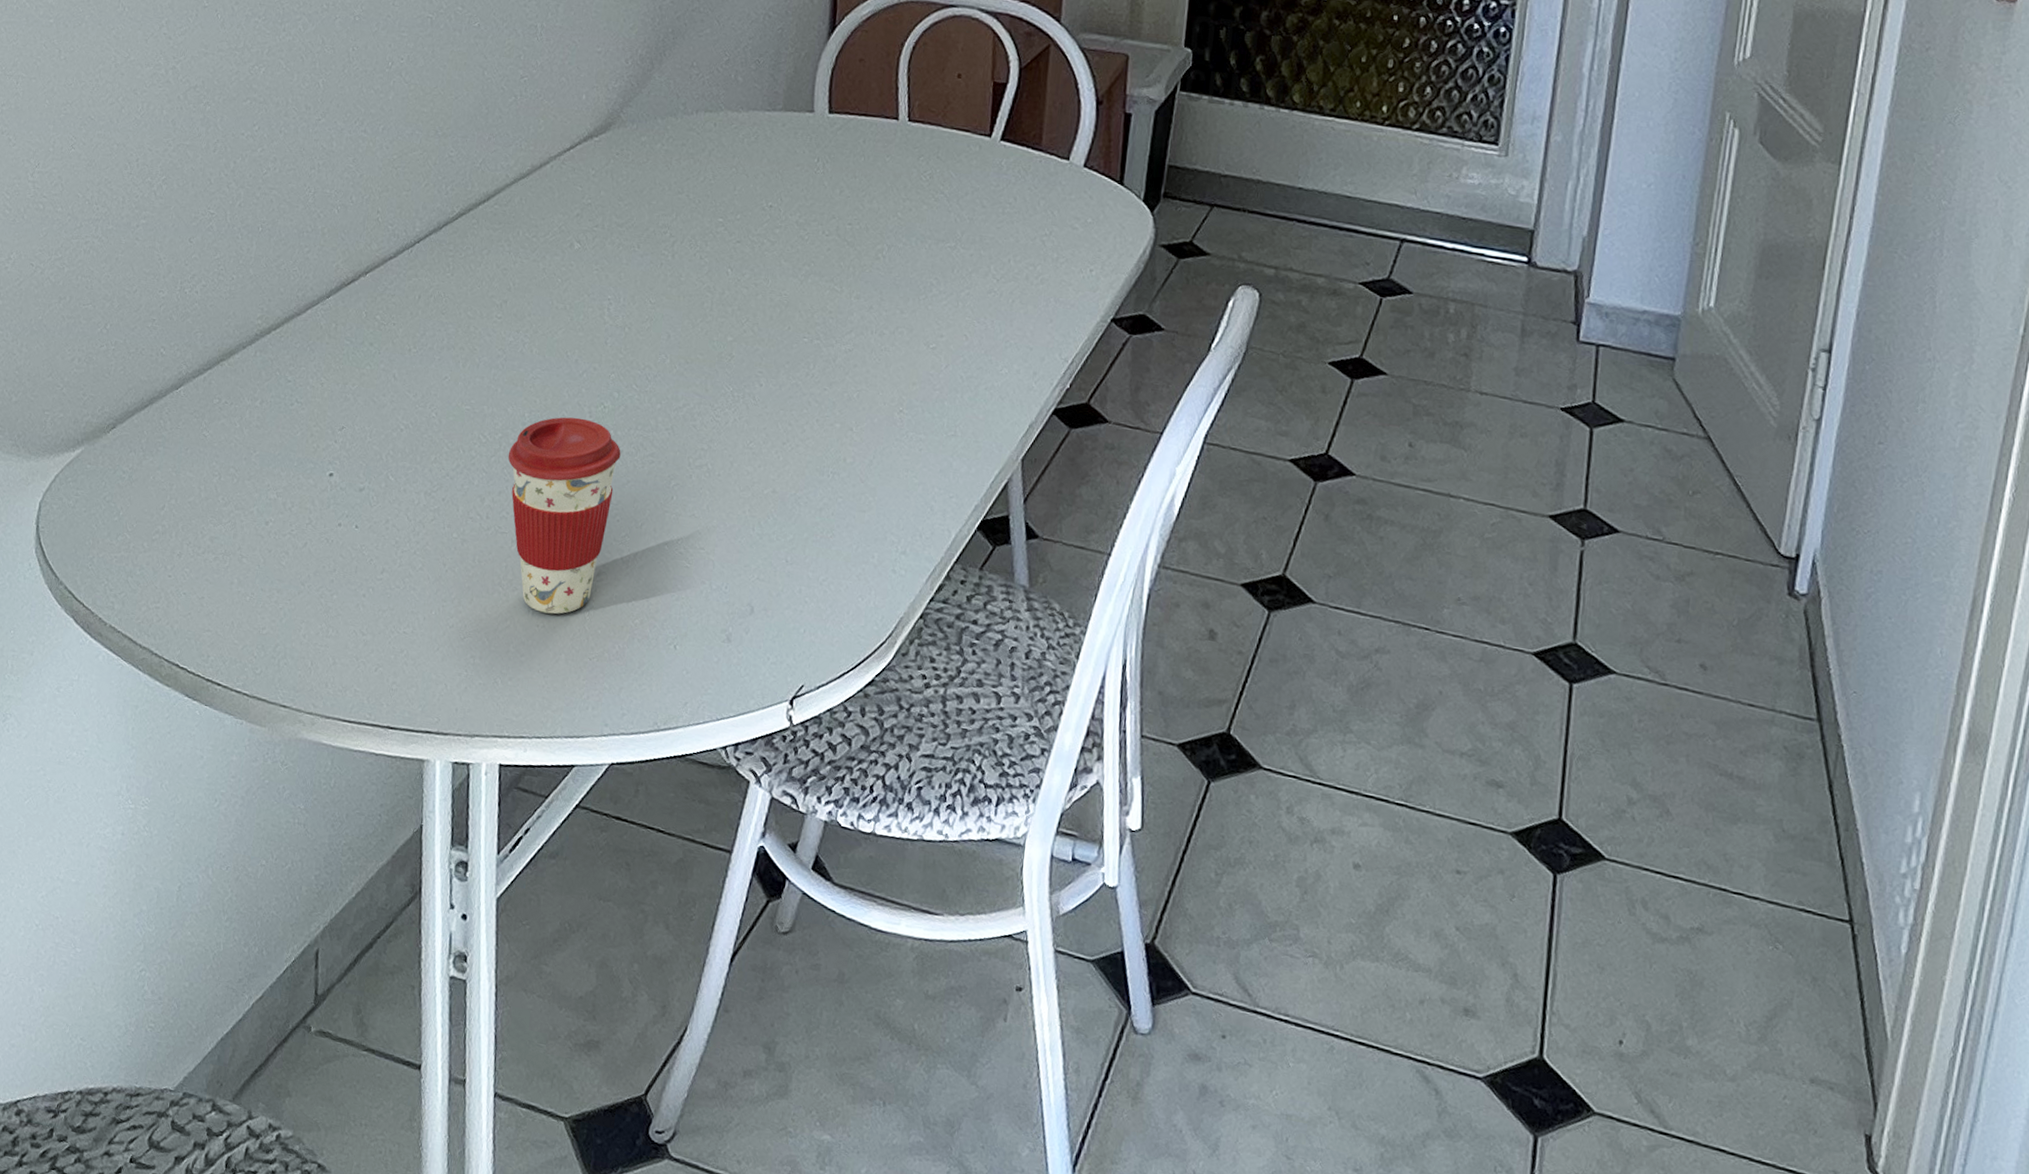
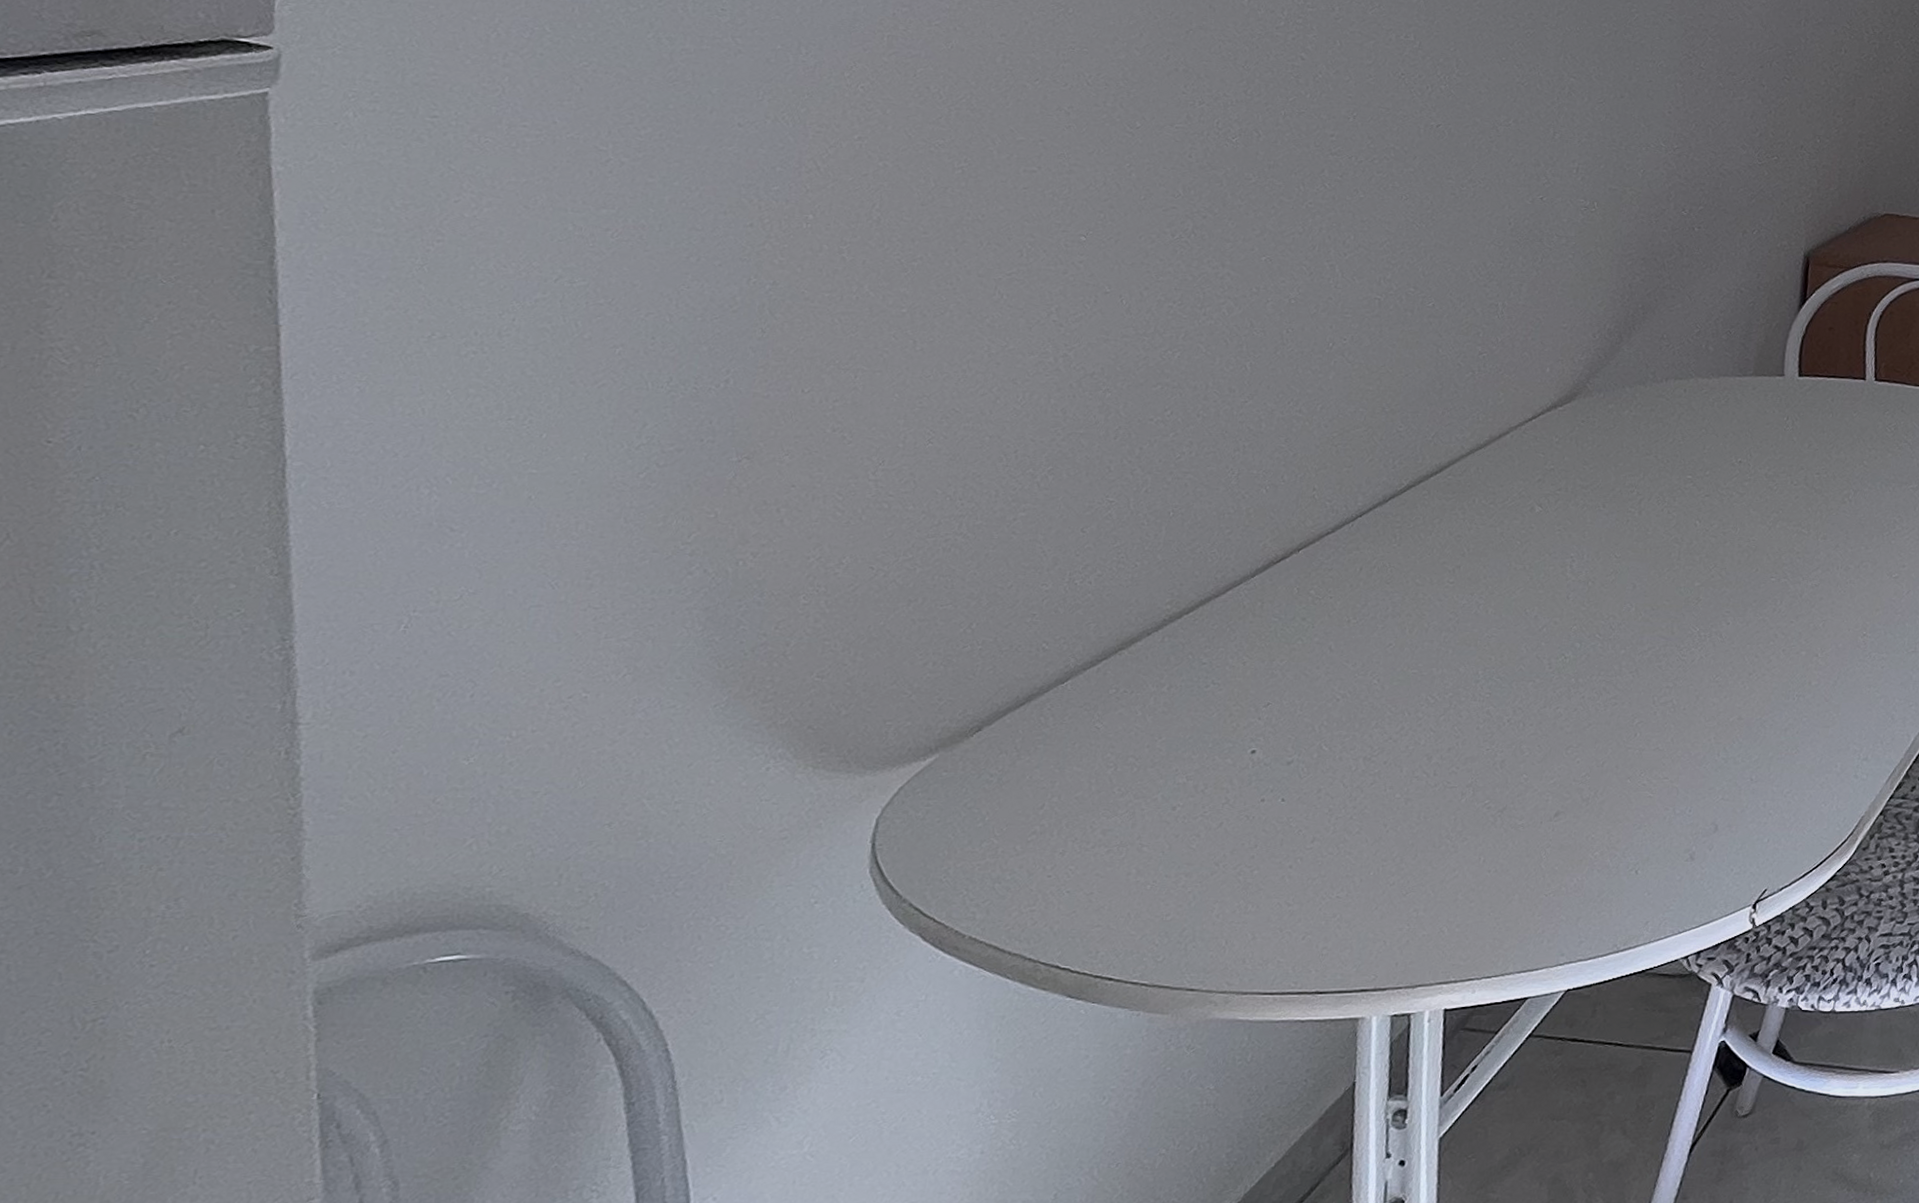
coffee cup: present [507,417,621,614] -> none [1458,670,1583,858]

